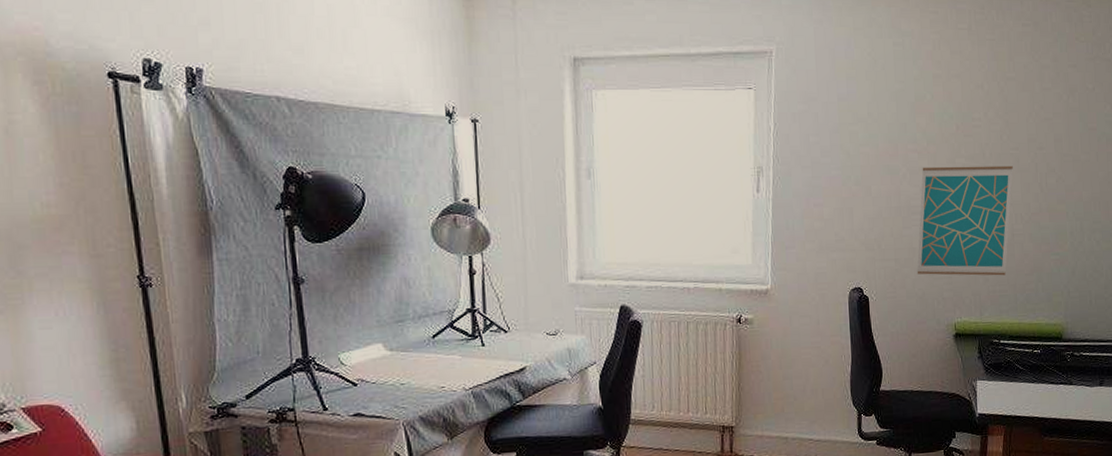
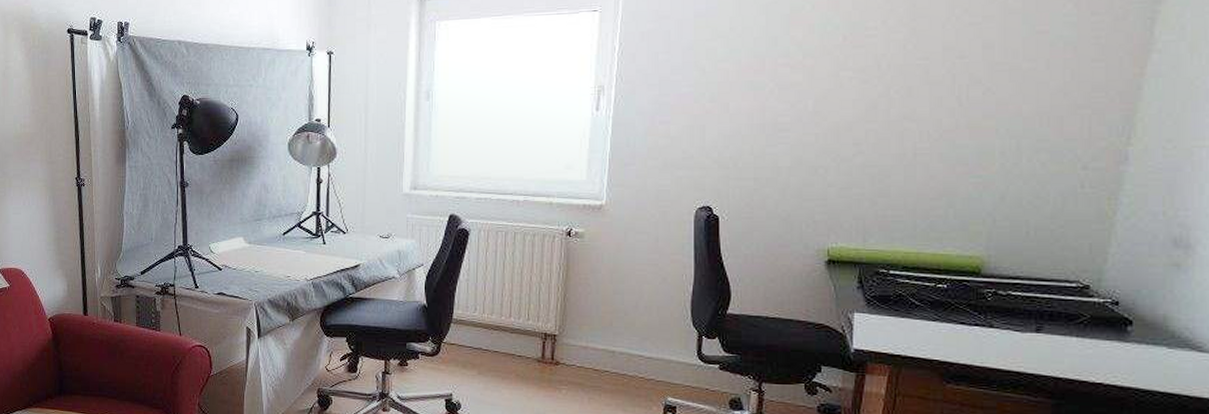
wall art: present [917,165,1013,276] -> none [781,77,920,199]

